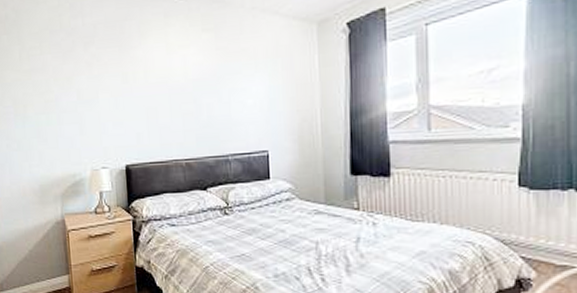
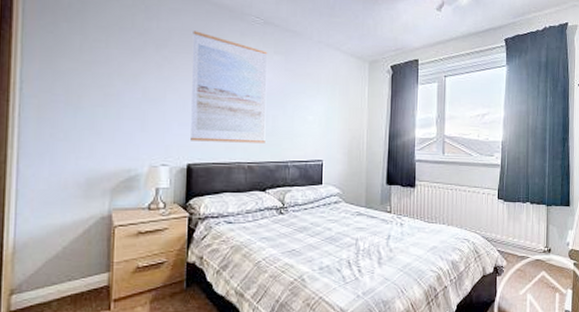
wall art: none [116,20,202,141] -> present [191,31,268,143]

